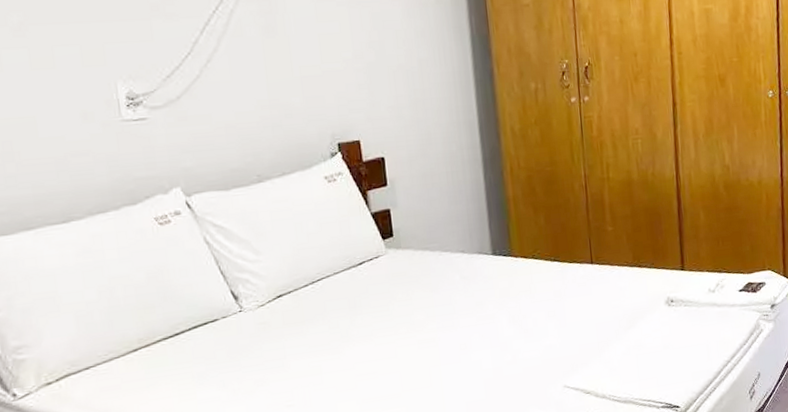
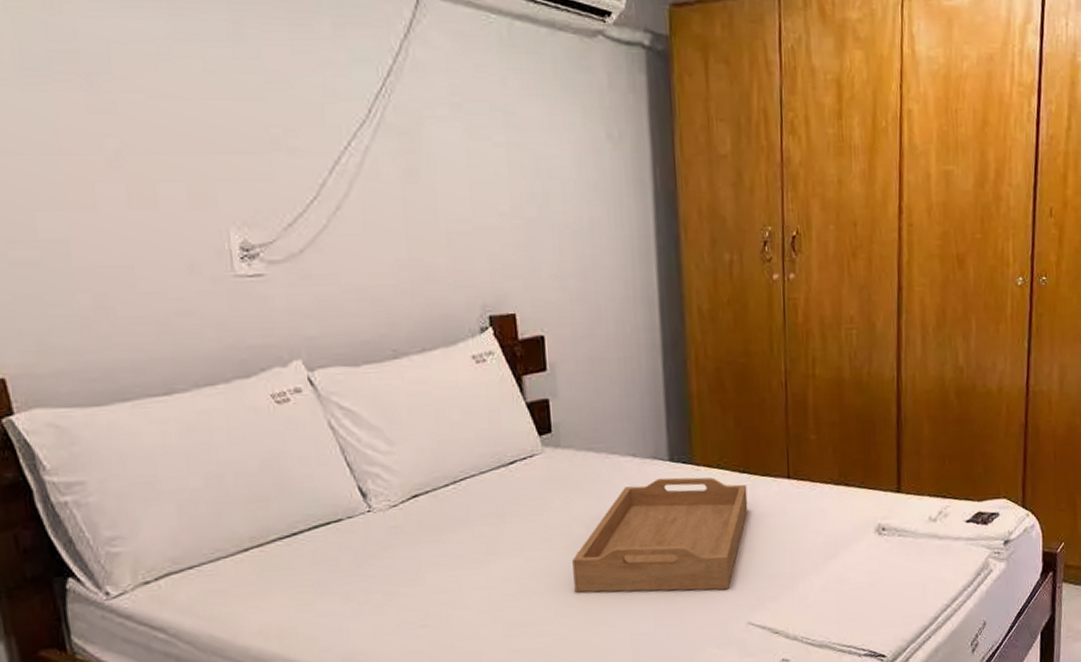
serving tray: none [414,266,560,370] -> present [572,477,748,593]

